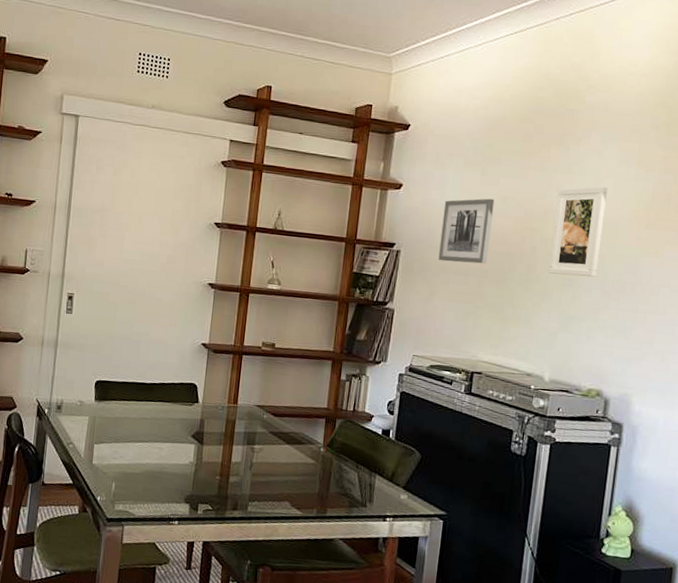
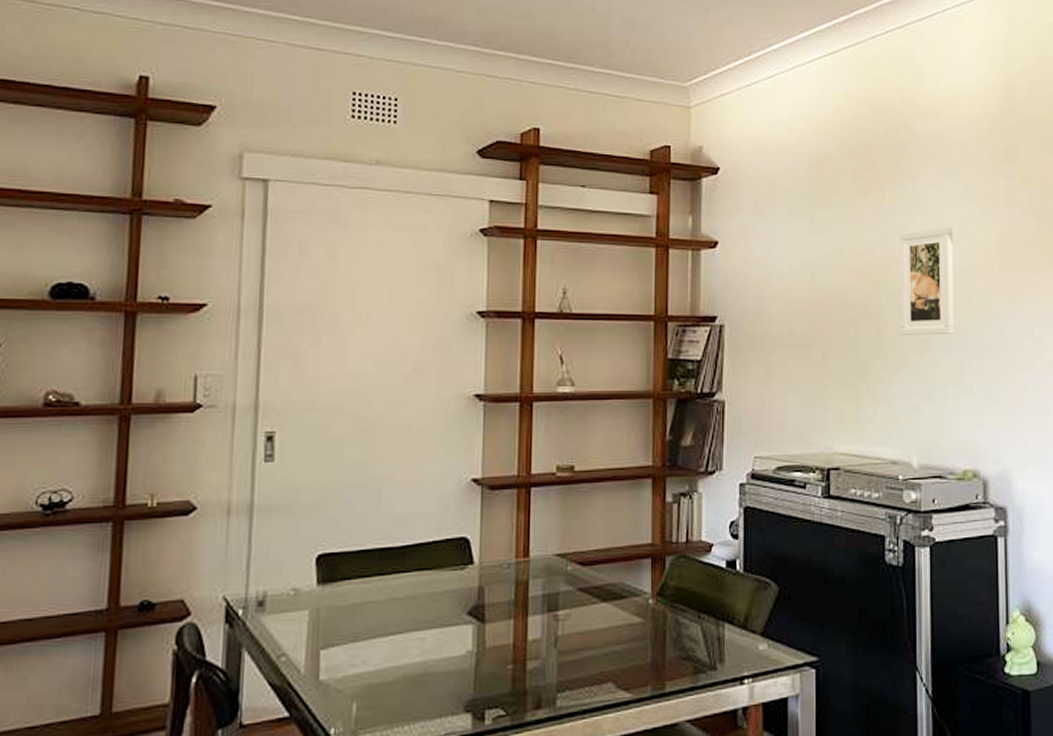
wall art: present [438,198,495,264] -> none [771,251,830,333]

